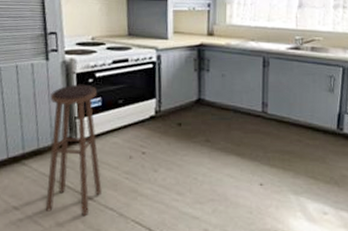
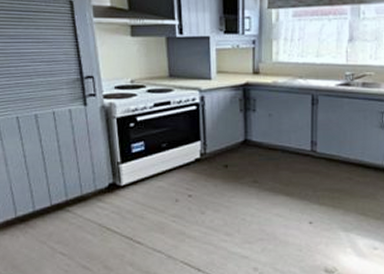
stool: present [45,84,103,217] -> none [91,129,150,260]

